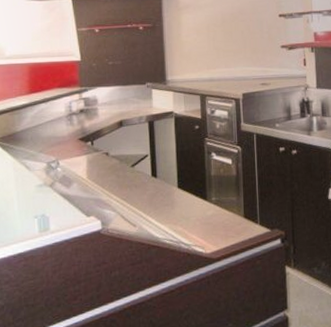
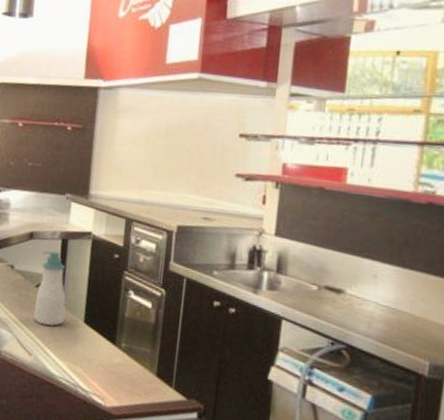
soap bottle: none [132,132,162,199] -> present [33,250,66,326]

